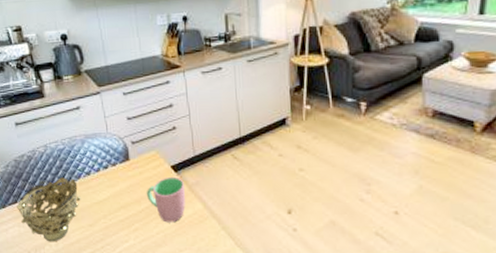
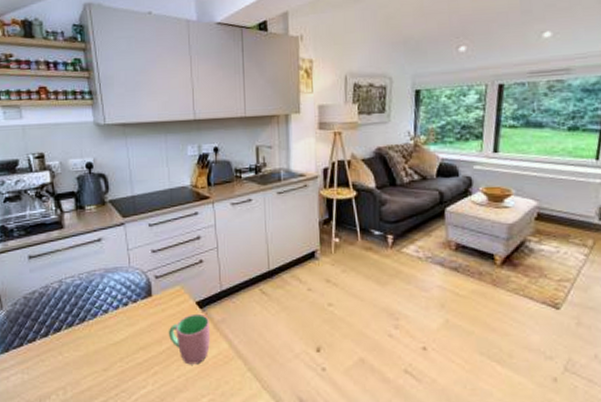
decorative bowl: present [16,177,81,242] -> none [22,316,96,391]

